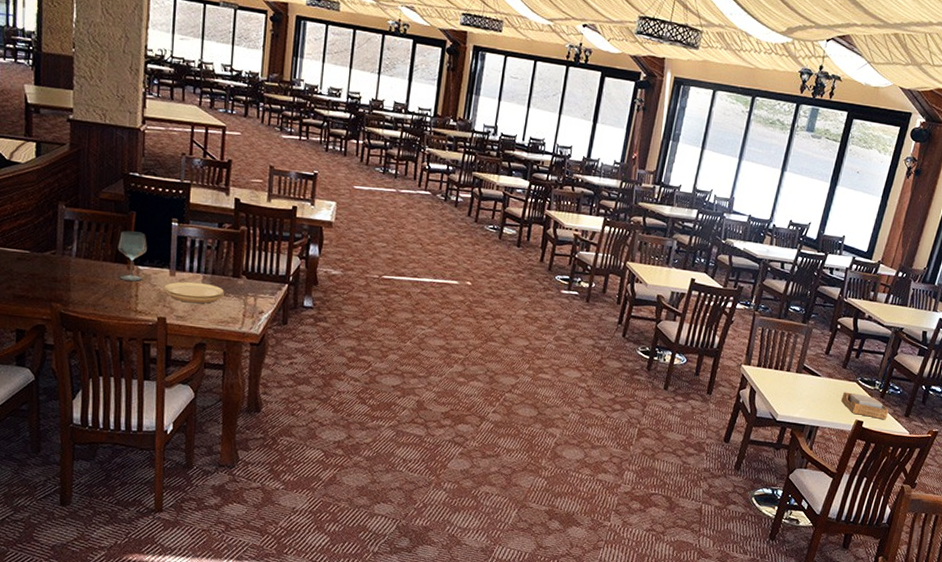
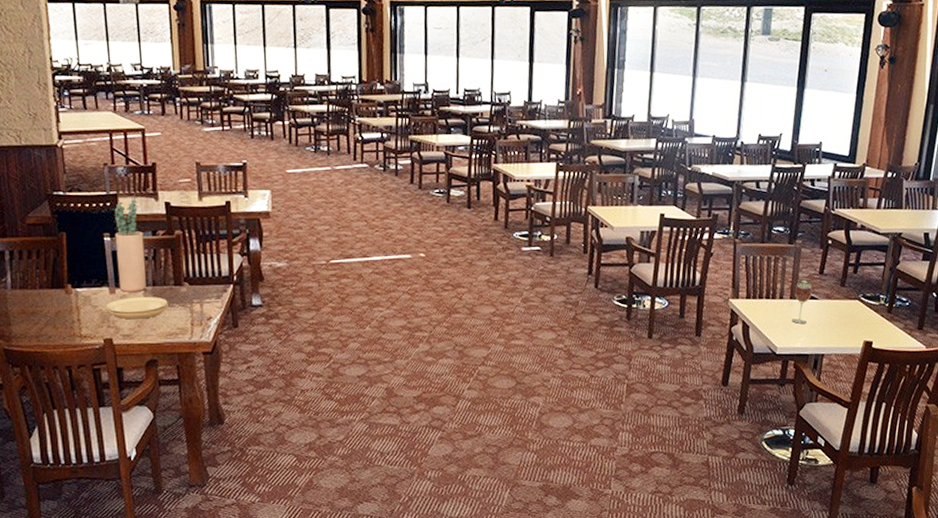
wine glass: present [117,230,148,282] -> none [52,252,84,306]
vase: none [179,184,210,278] -> present [114,192,147,292]
wineglass: none [795,356,818,397] -> present [792,279,813,325]
napkin holder: present [841,392,888,420] -> none [845,312,899,337]

